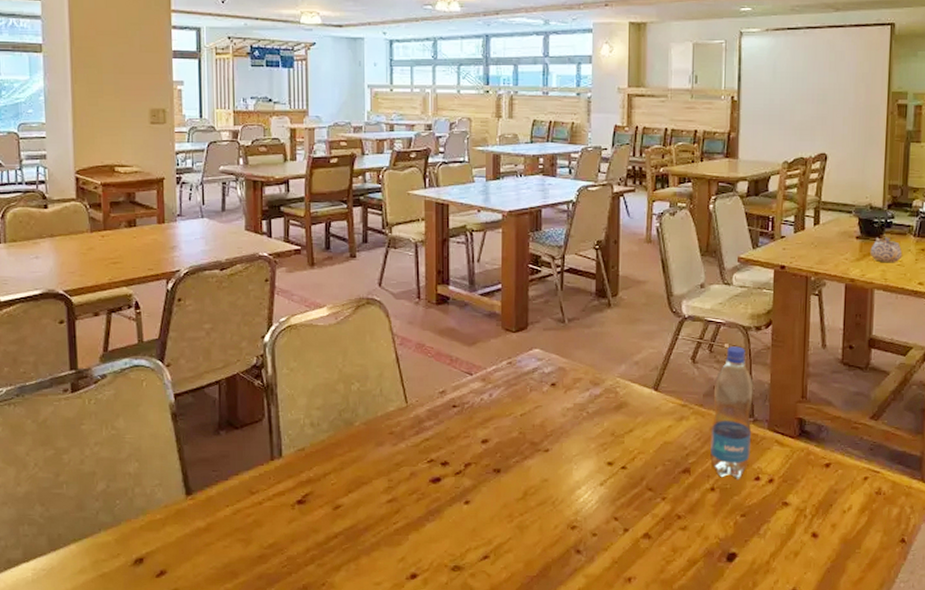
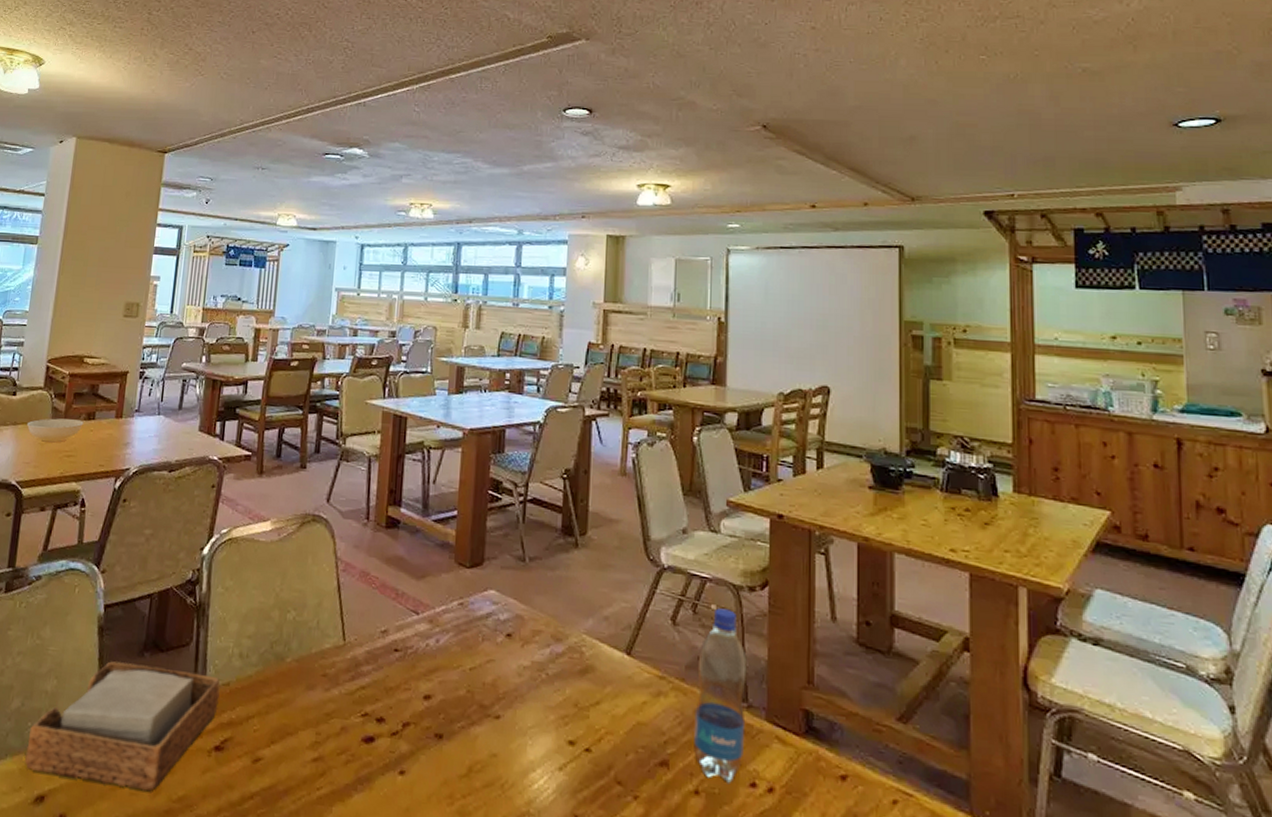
bowl: none [64,228,125,251] -> present [26,418,84,443]
napkin holder: none [118,441,296,543] -> present [25,661,220,792]
teapot: present [870,237,903,263] -> none [887,488,928,522]

